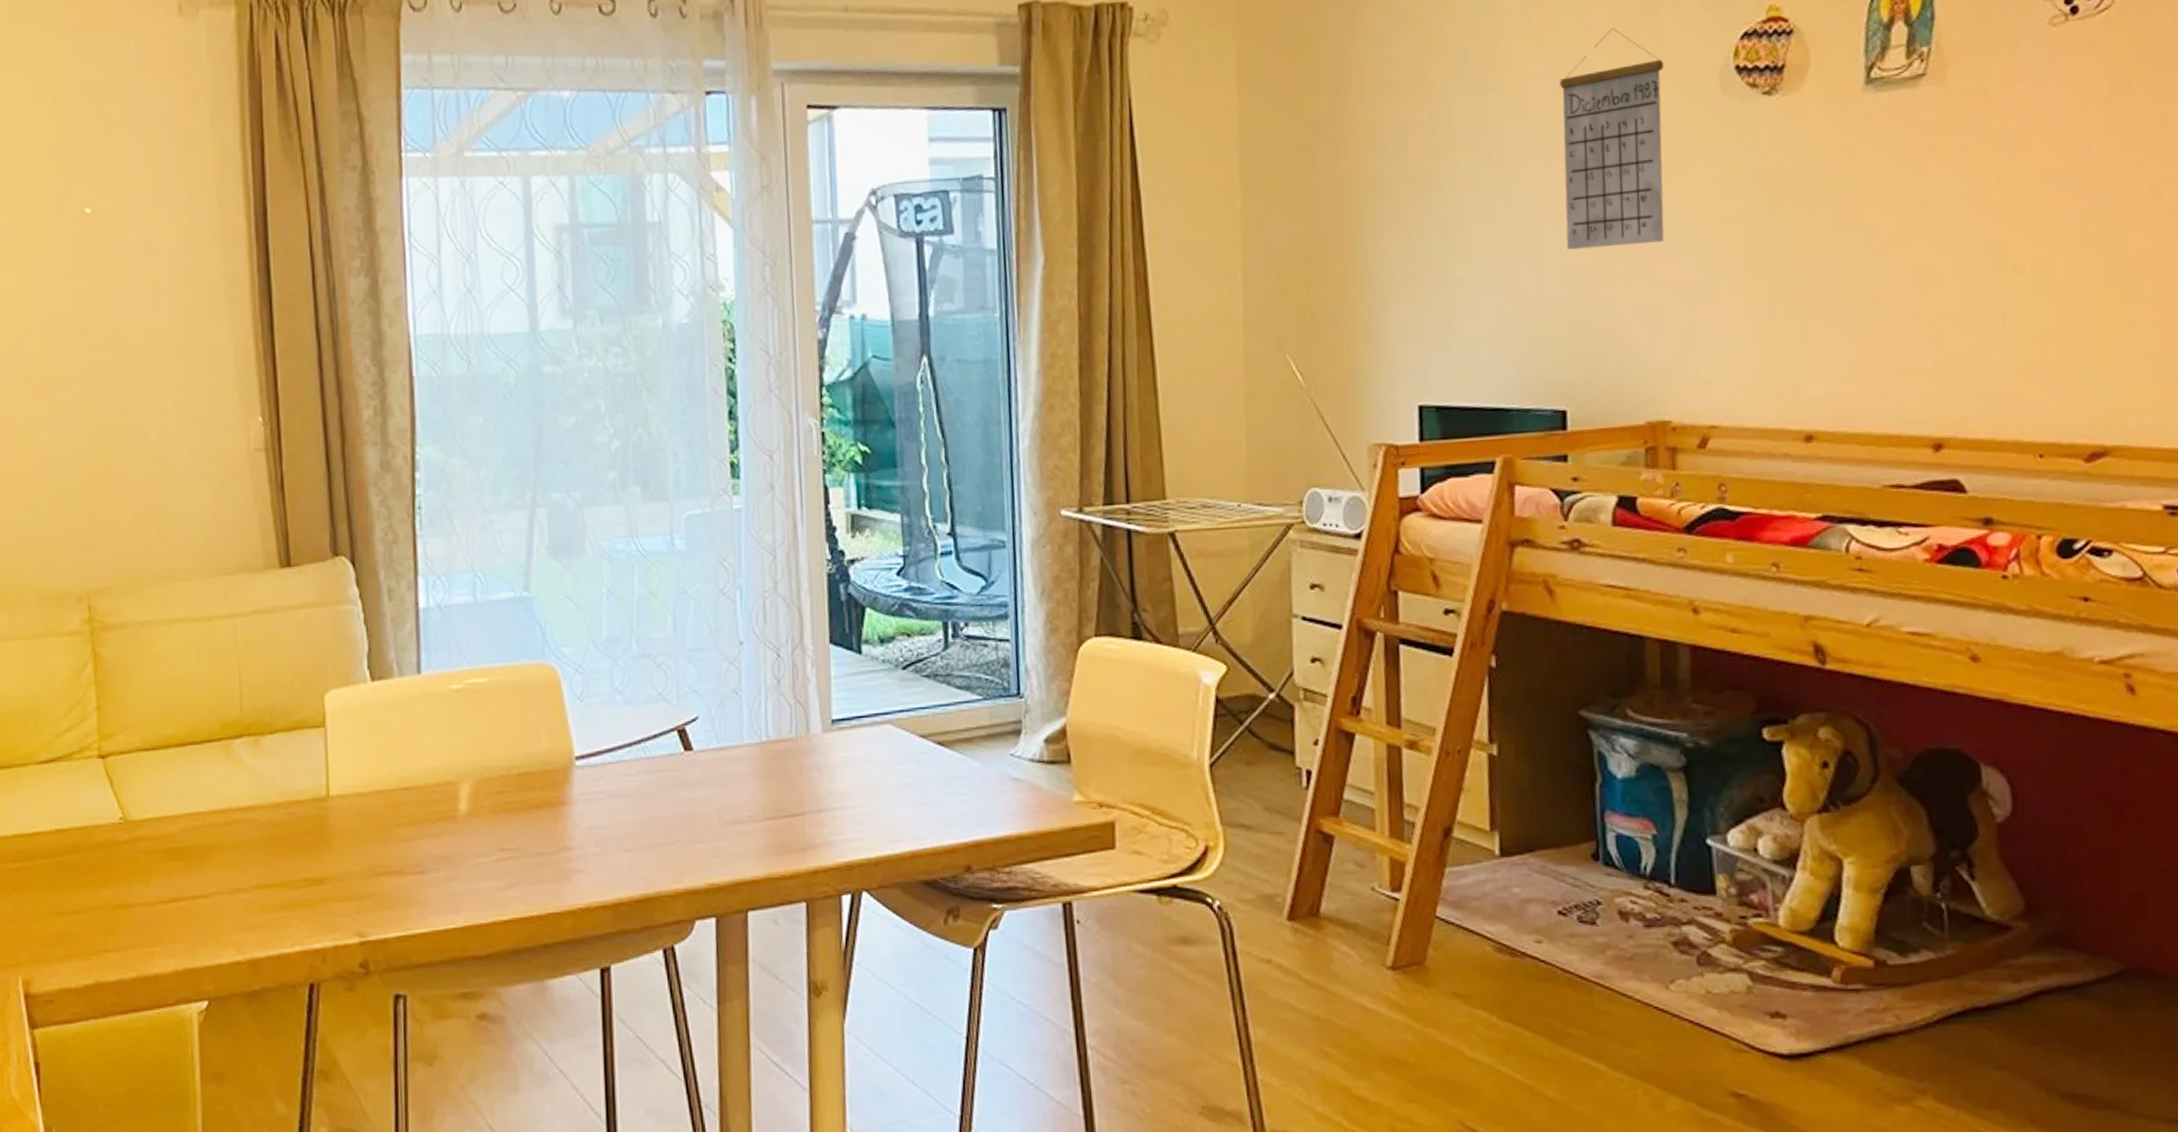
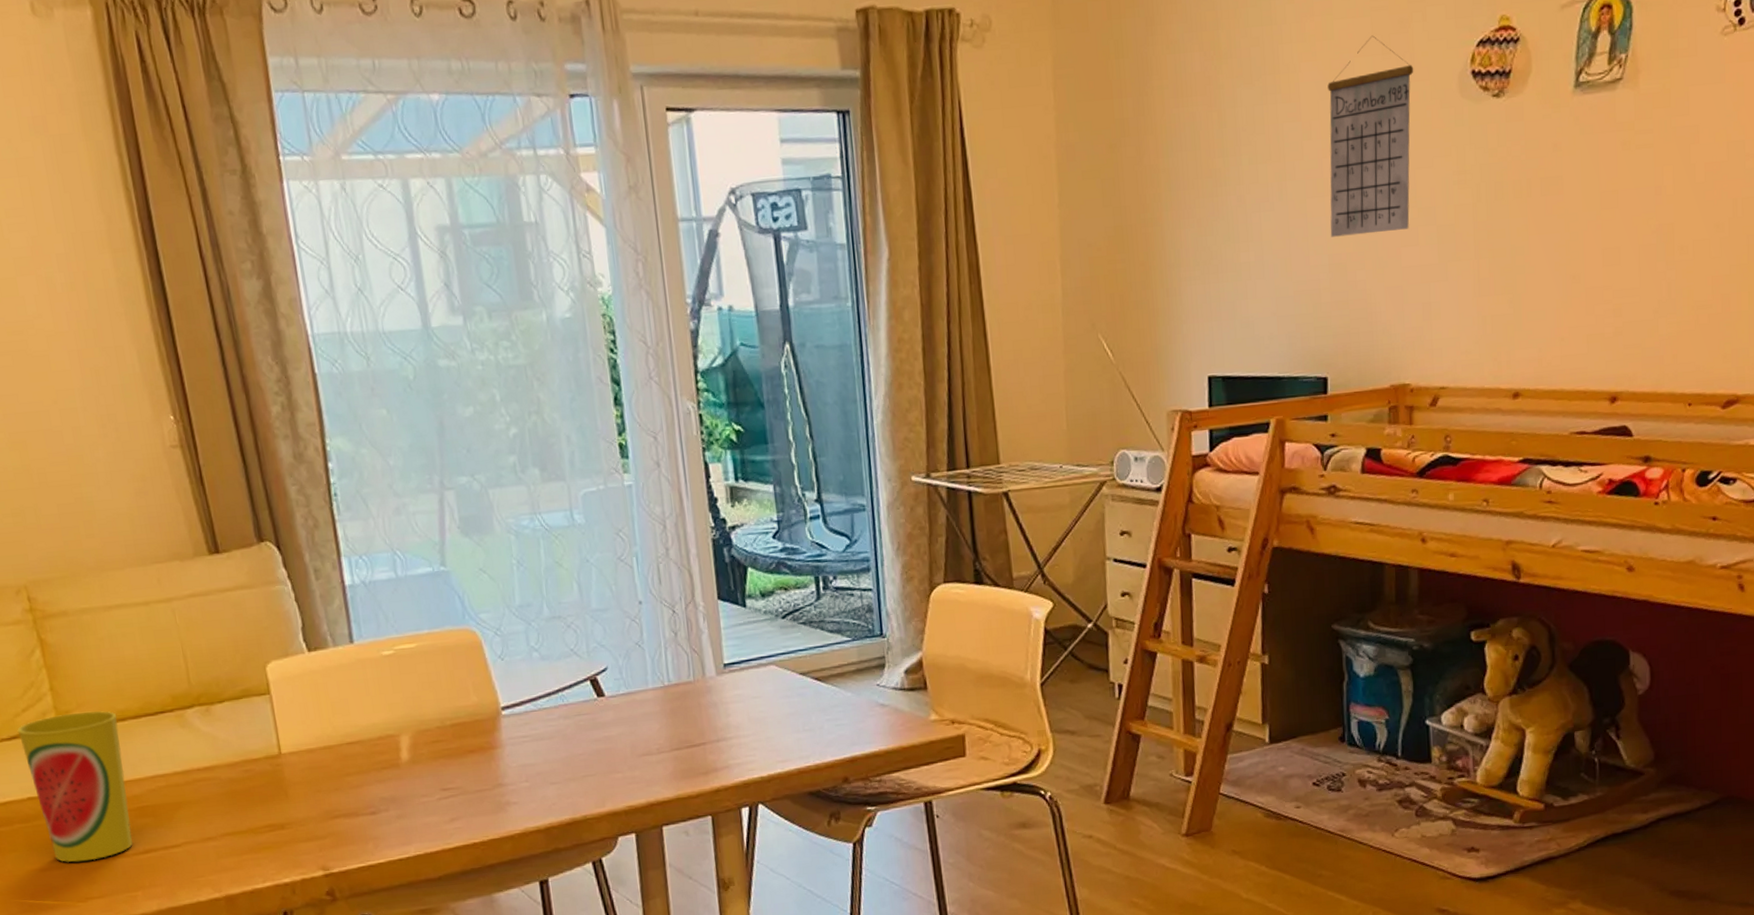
cup: none [56,735,161,908] -> present [17,710,133,863]

